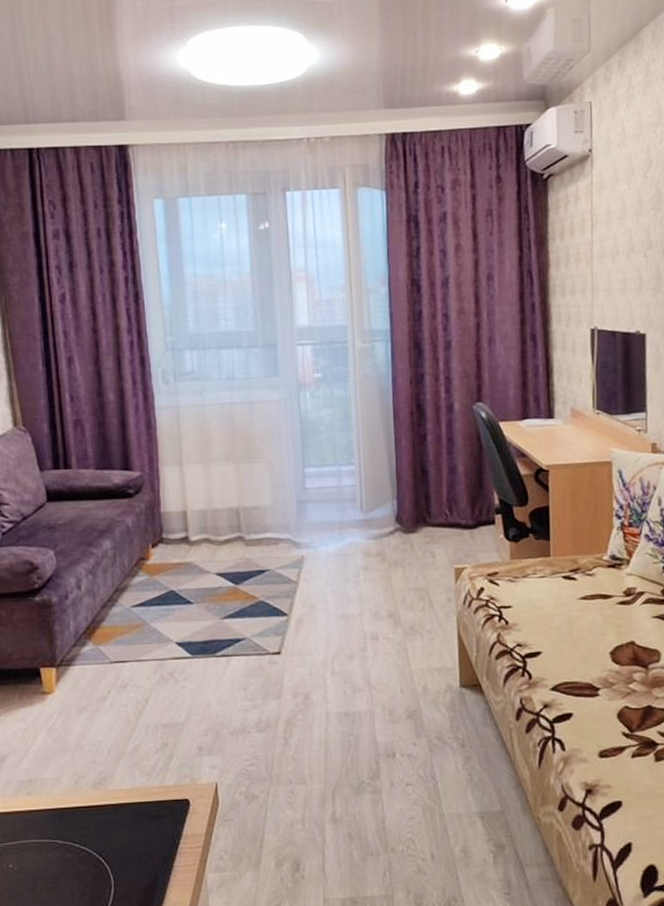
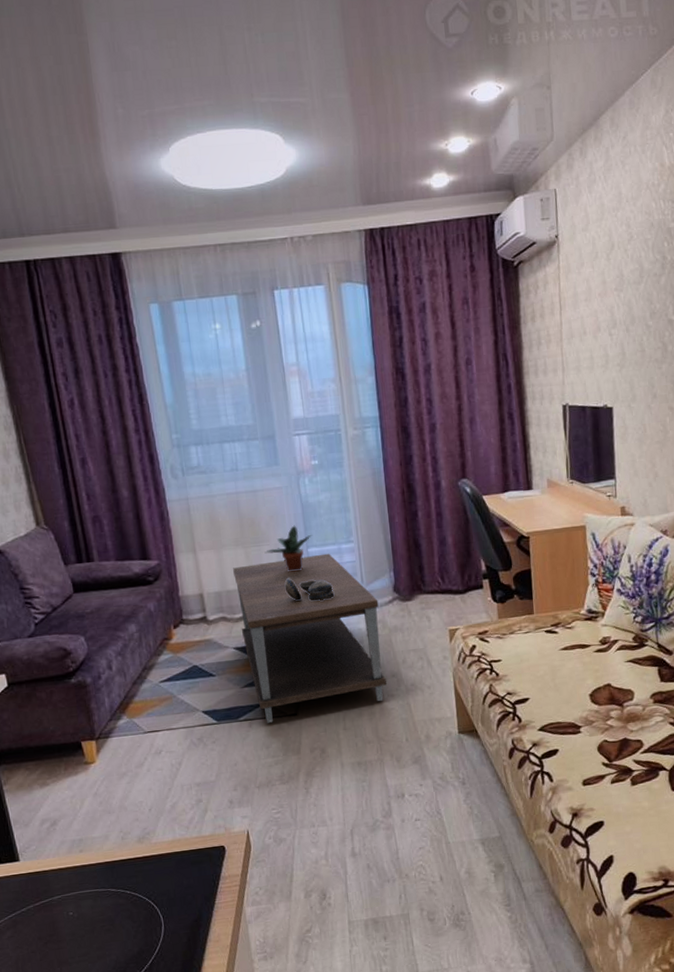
coffee table: none [221,475,383,661] -> present [233,553,387,723]
potted plant: none [257,442,310,494] -> present [264,525,312,572]
decorative bowl: none [276,499,330,527] -> present [284,577,335,601]

